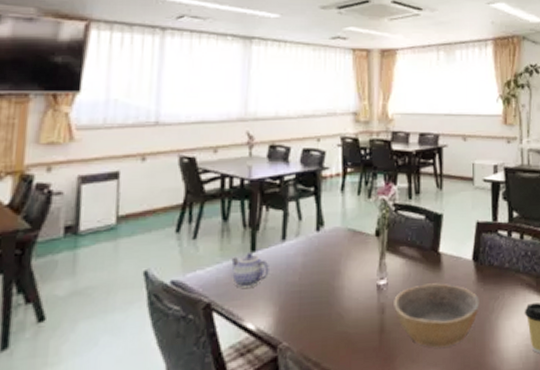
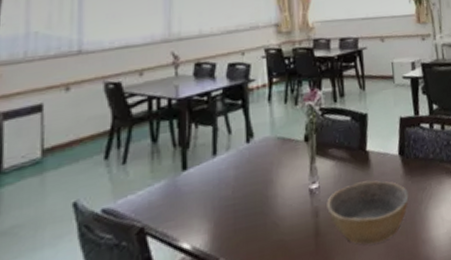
teapot: present [231,252,269,288] -> none [163,171,202,208]

